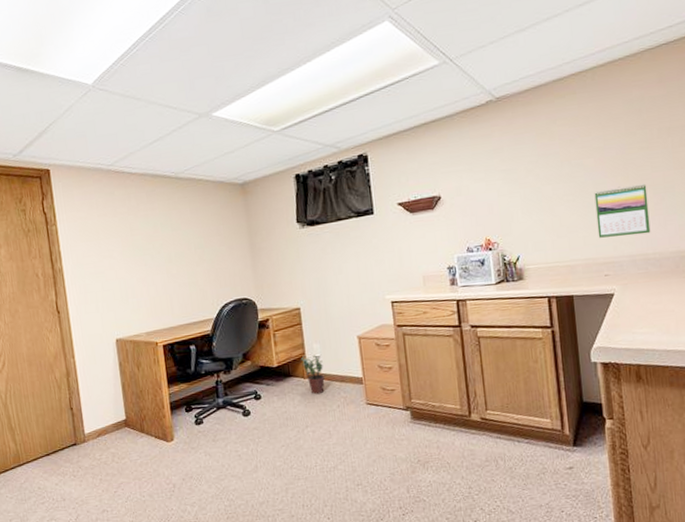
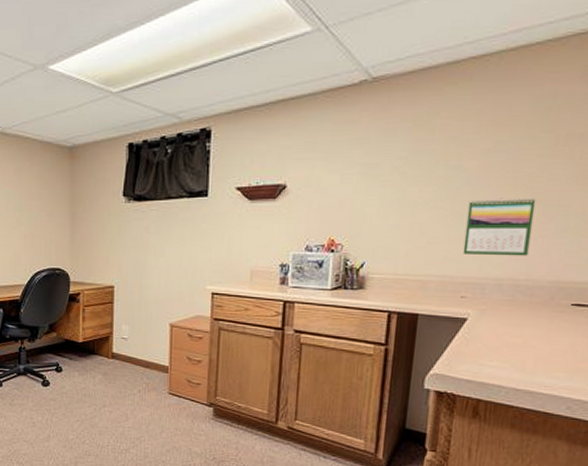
potted plant: present [300,355,325,395] -> none [107,336,130,377]

